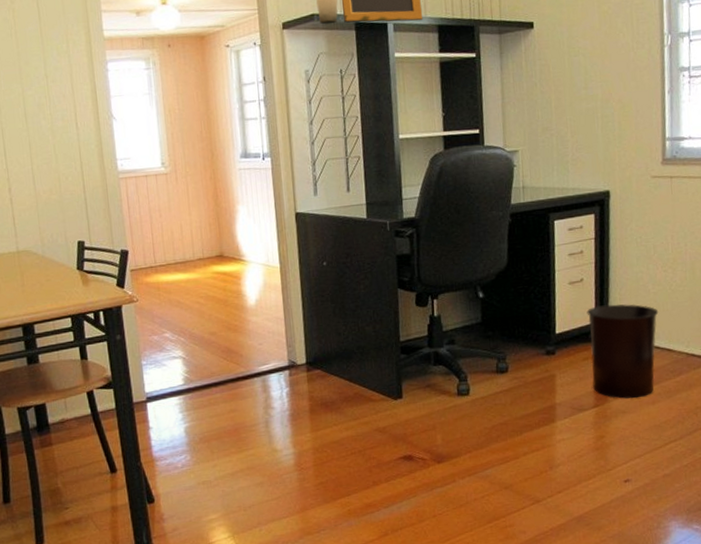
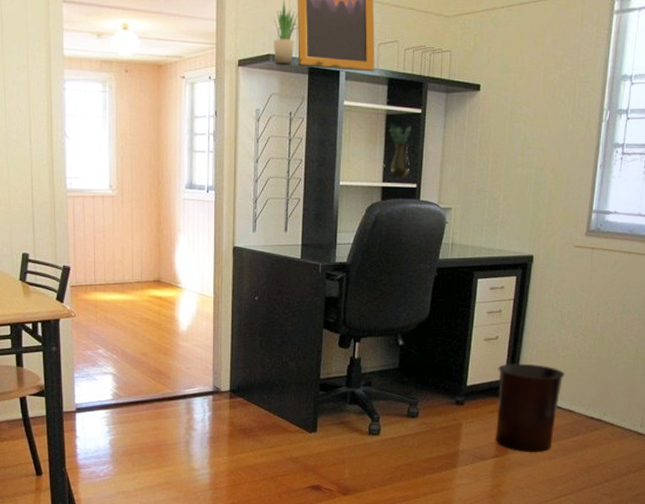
vase: none [442,68,470,127] -> present [388,121,412,179]

